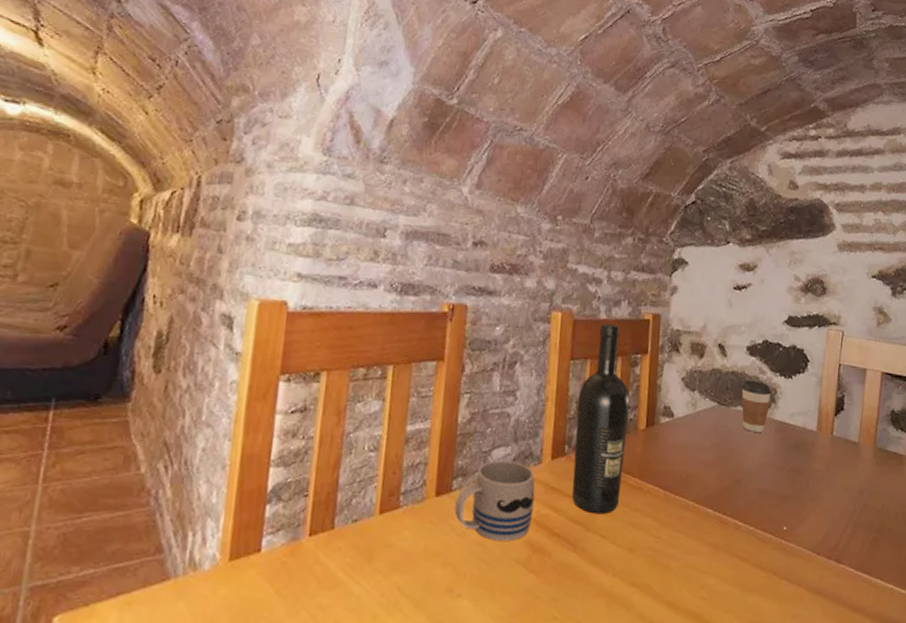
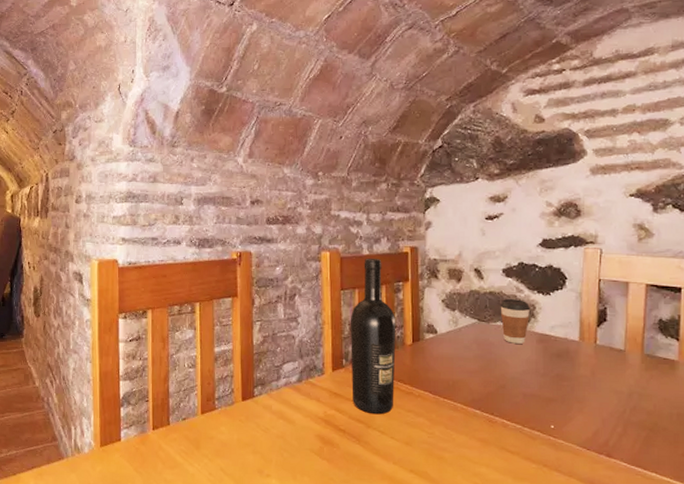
mug: present [454,460,535,541] -> none [258,373,321,435]

